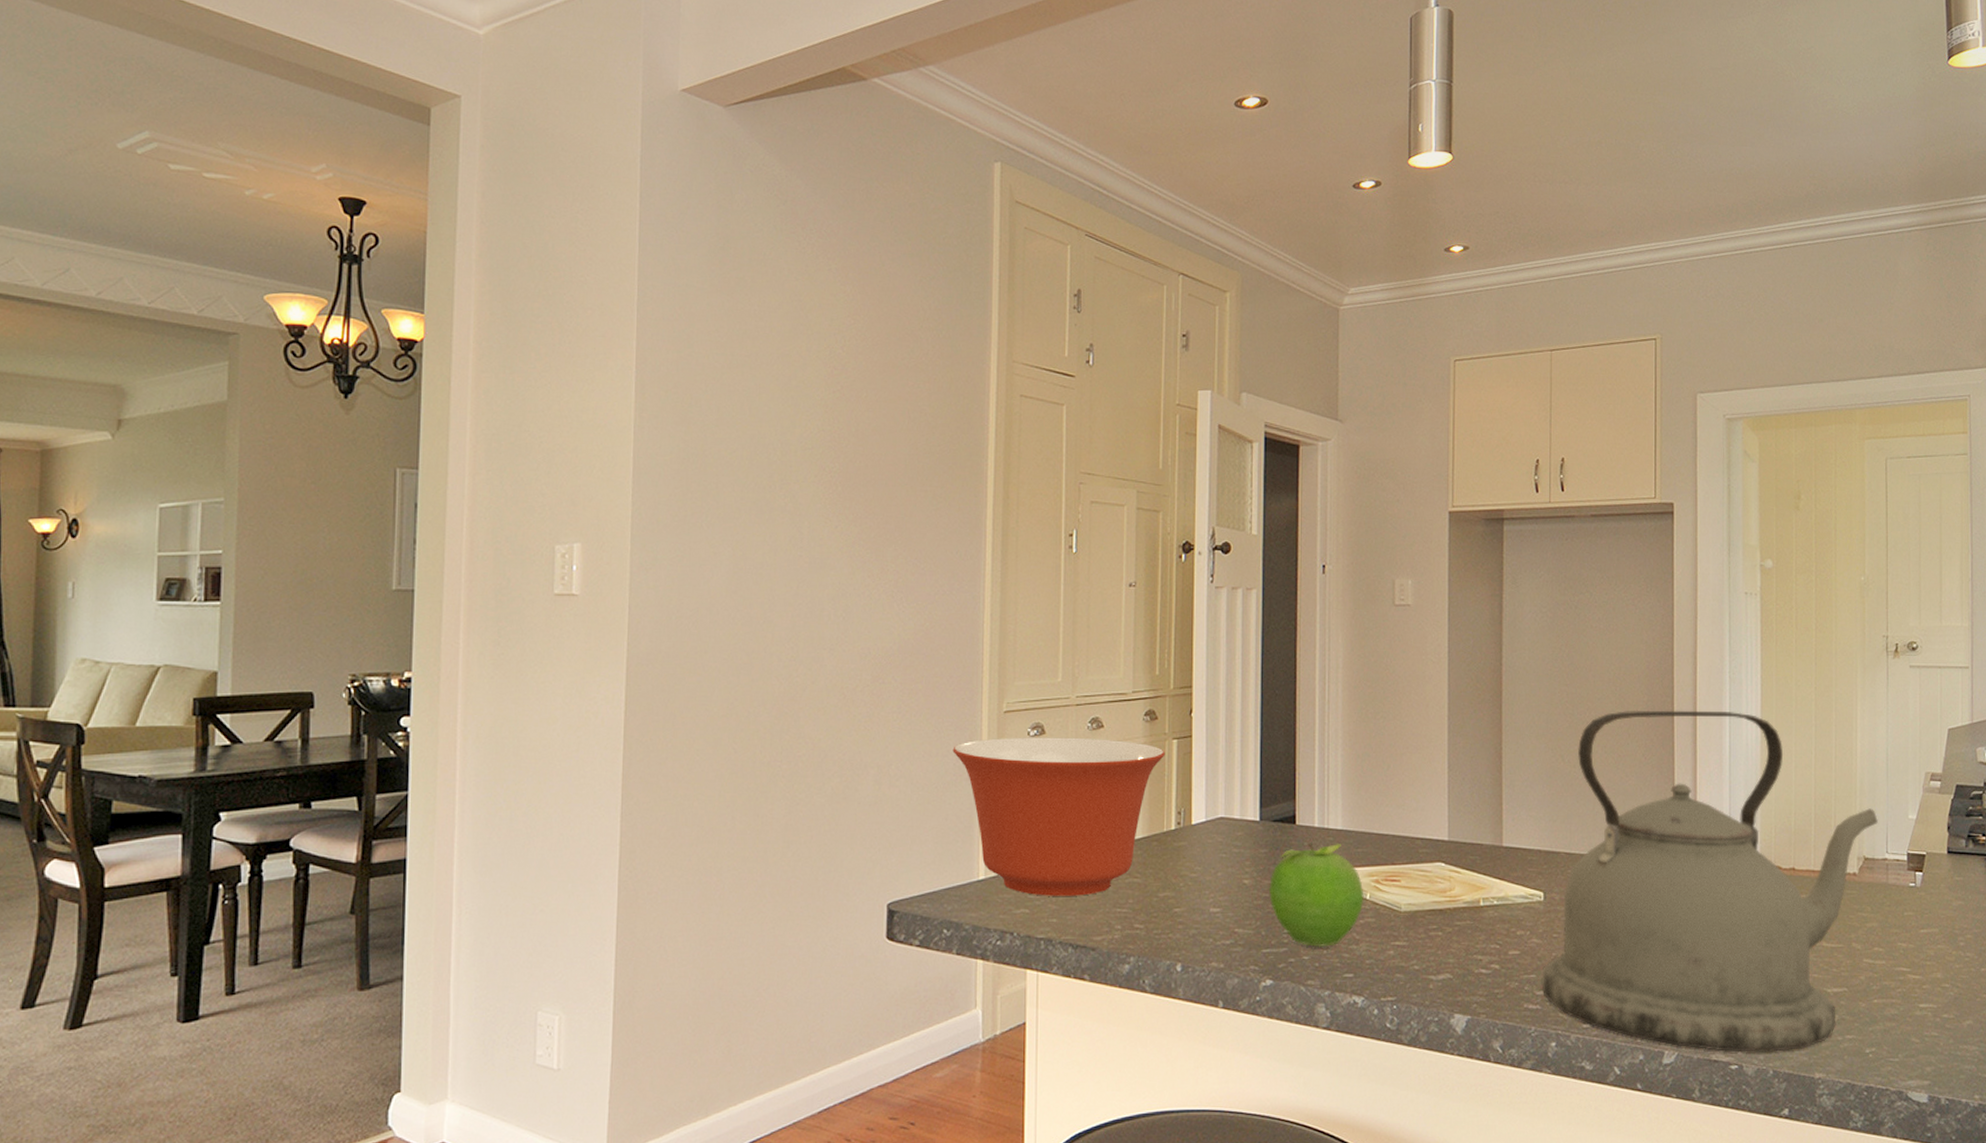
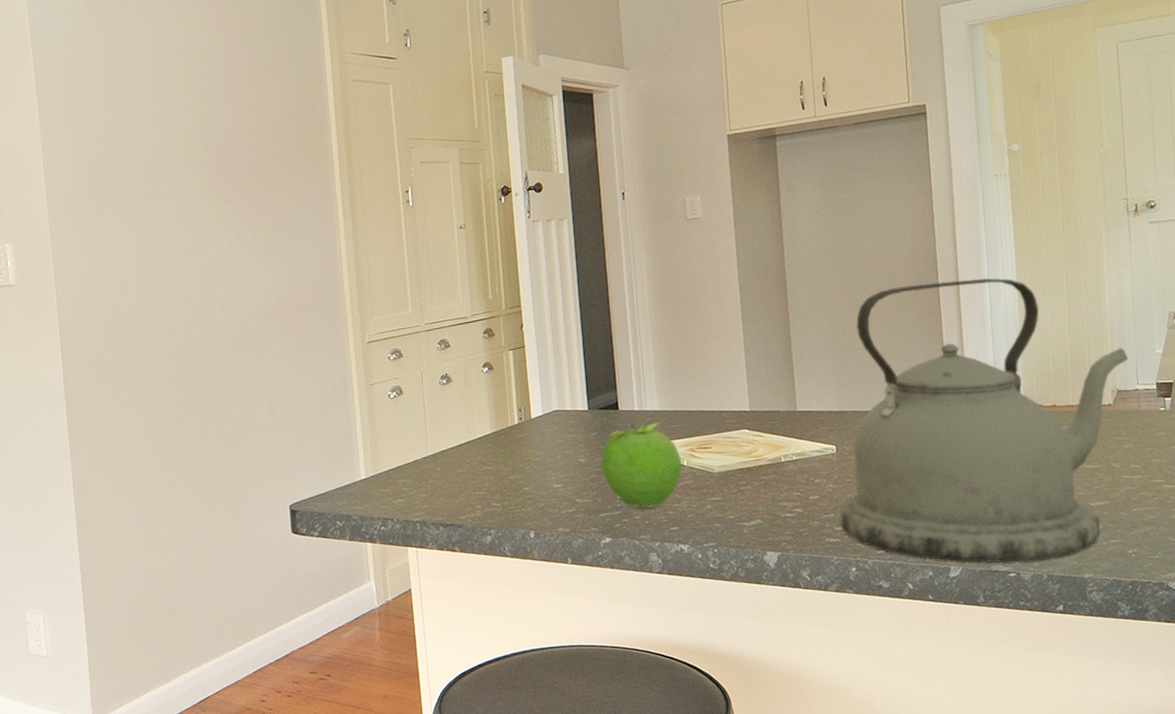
mixing bowl: present [952,737,1166,896] -> none [328,356,504,488]

